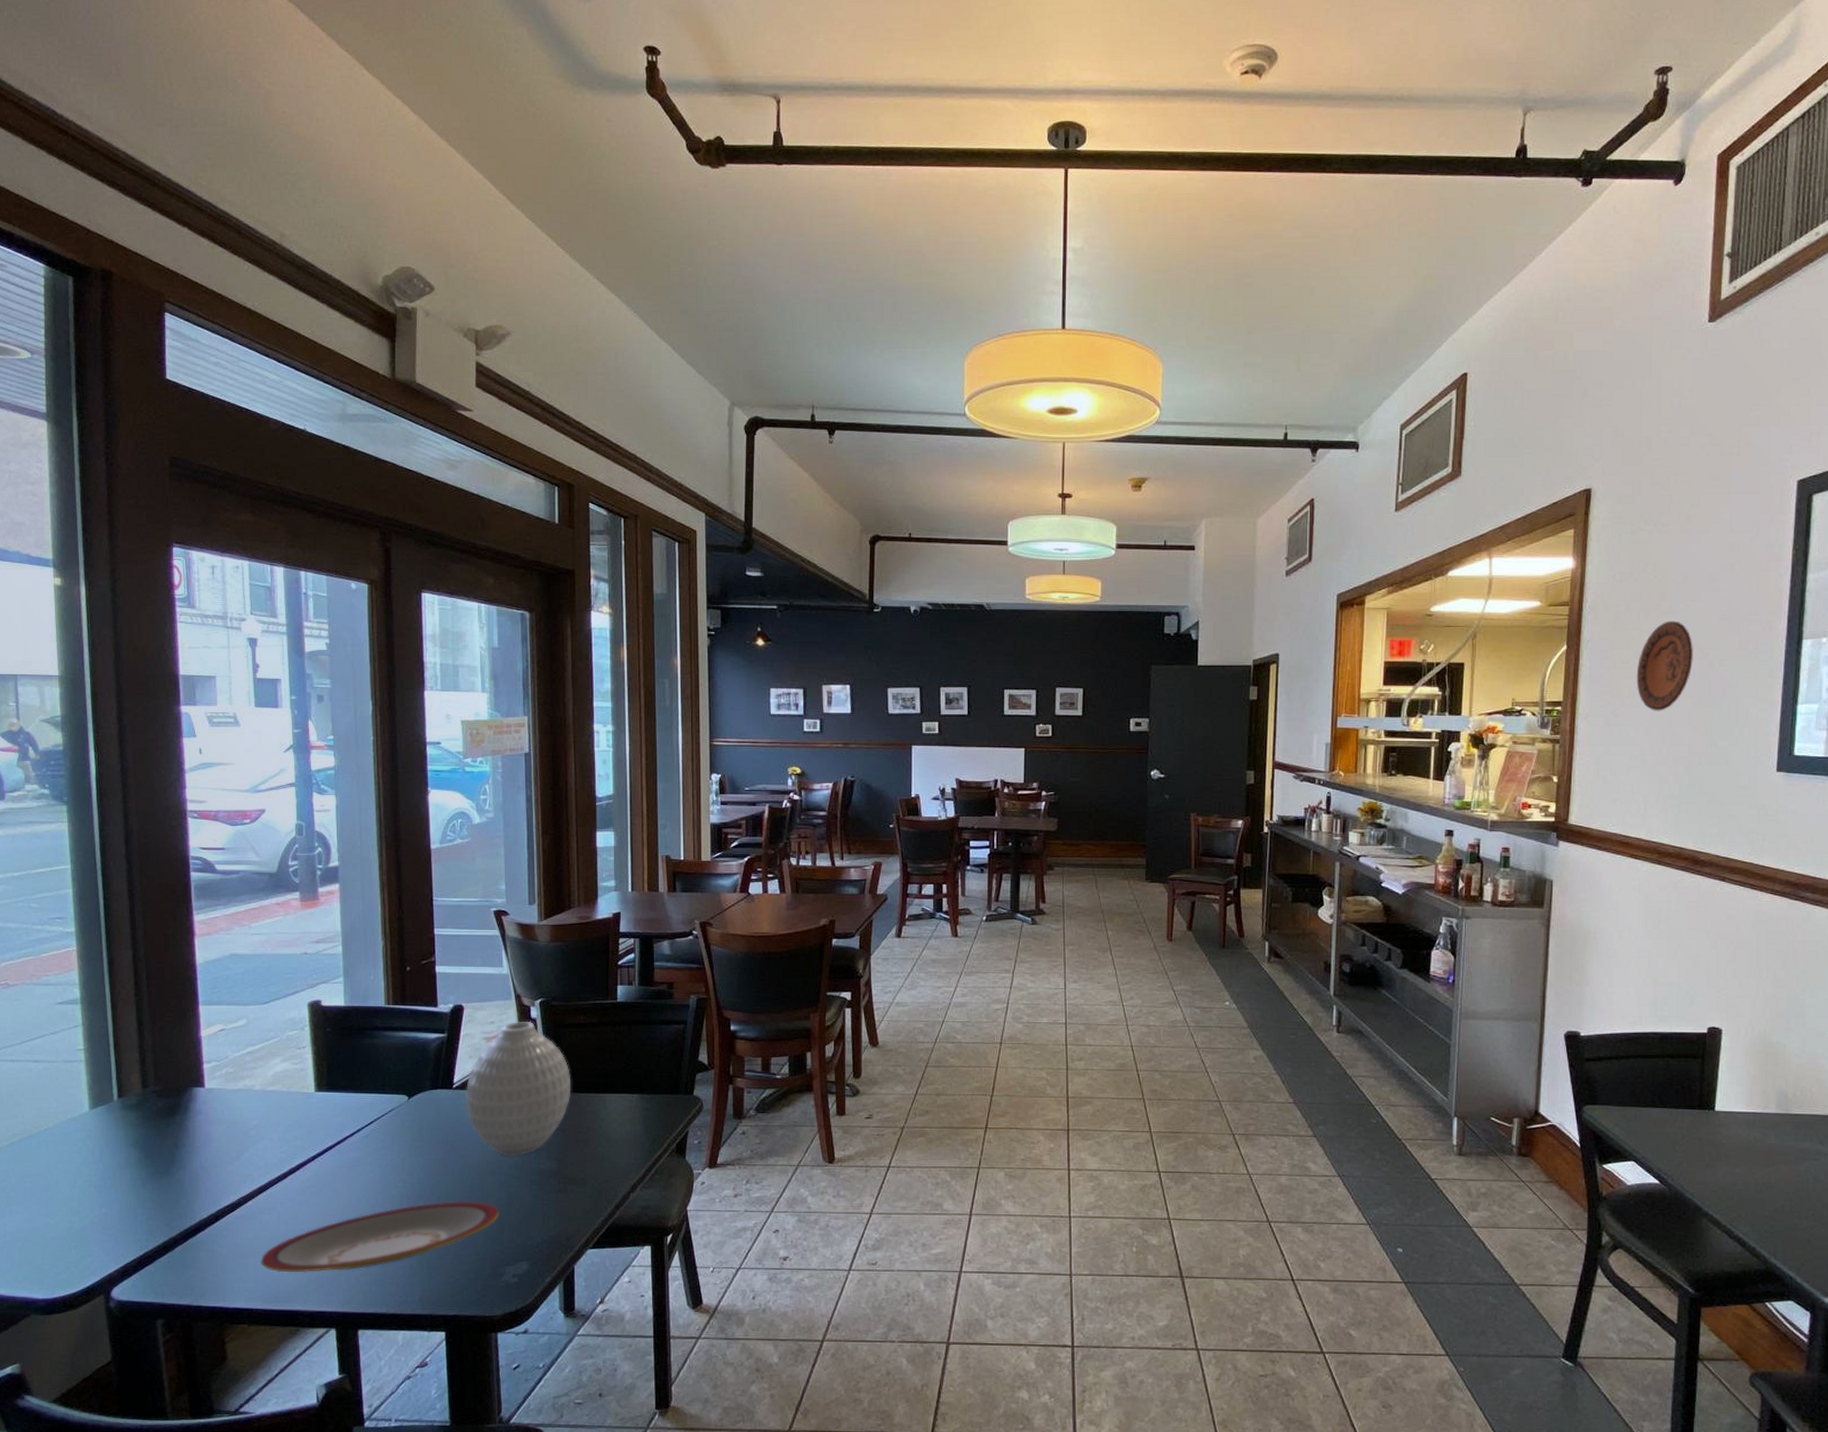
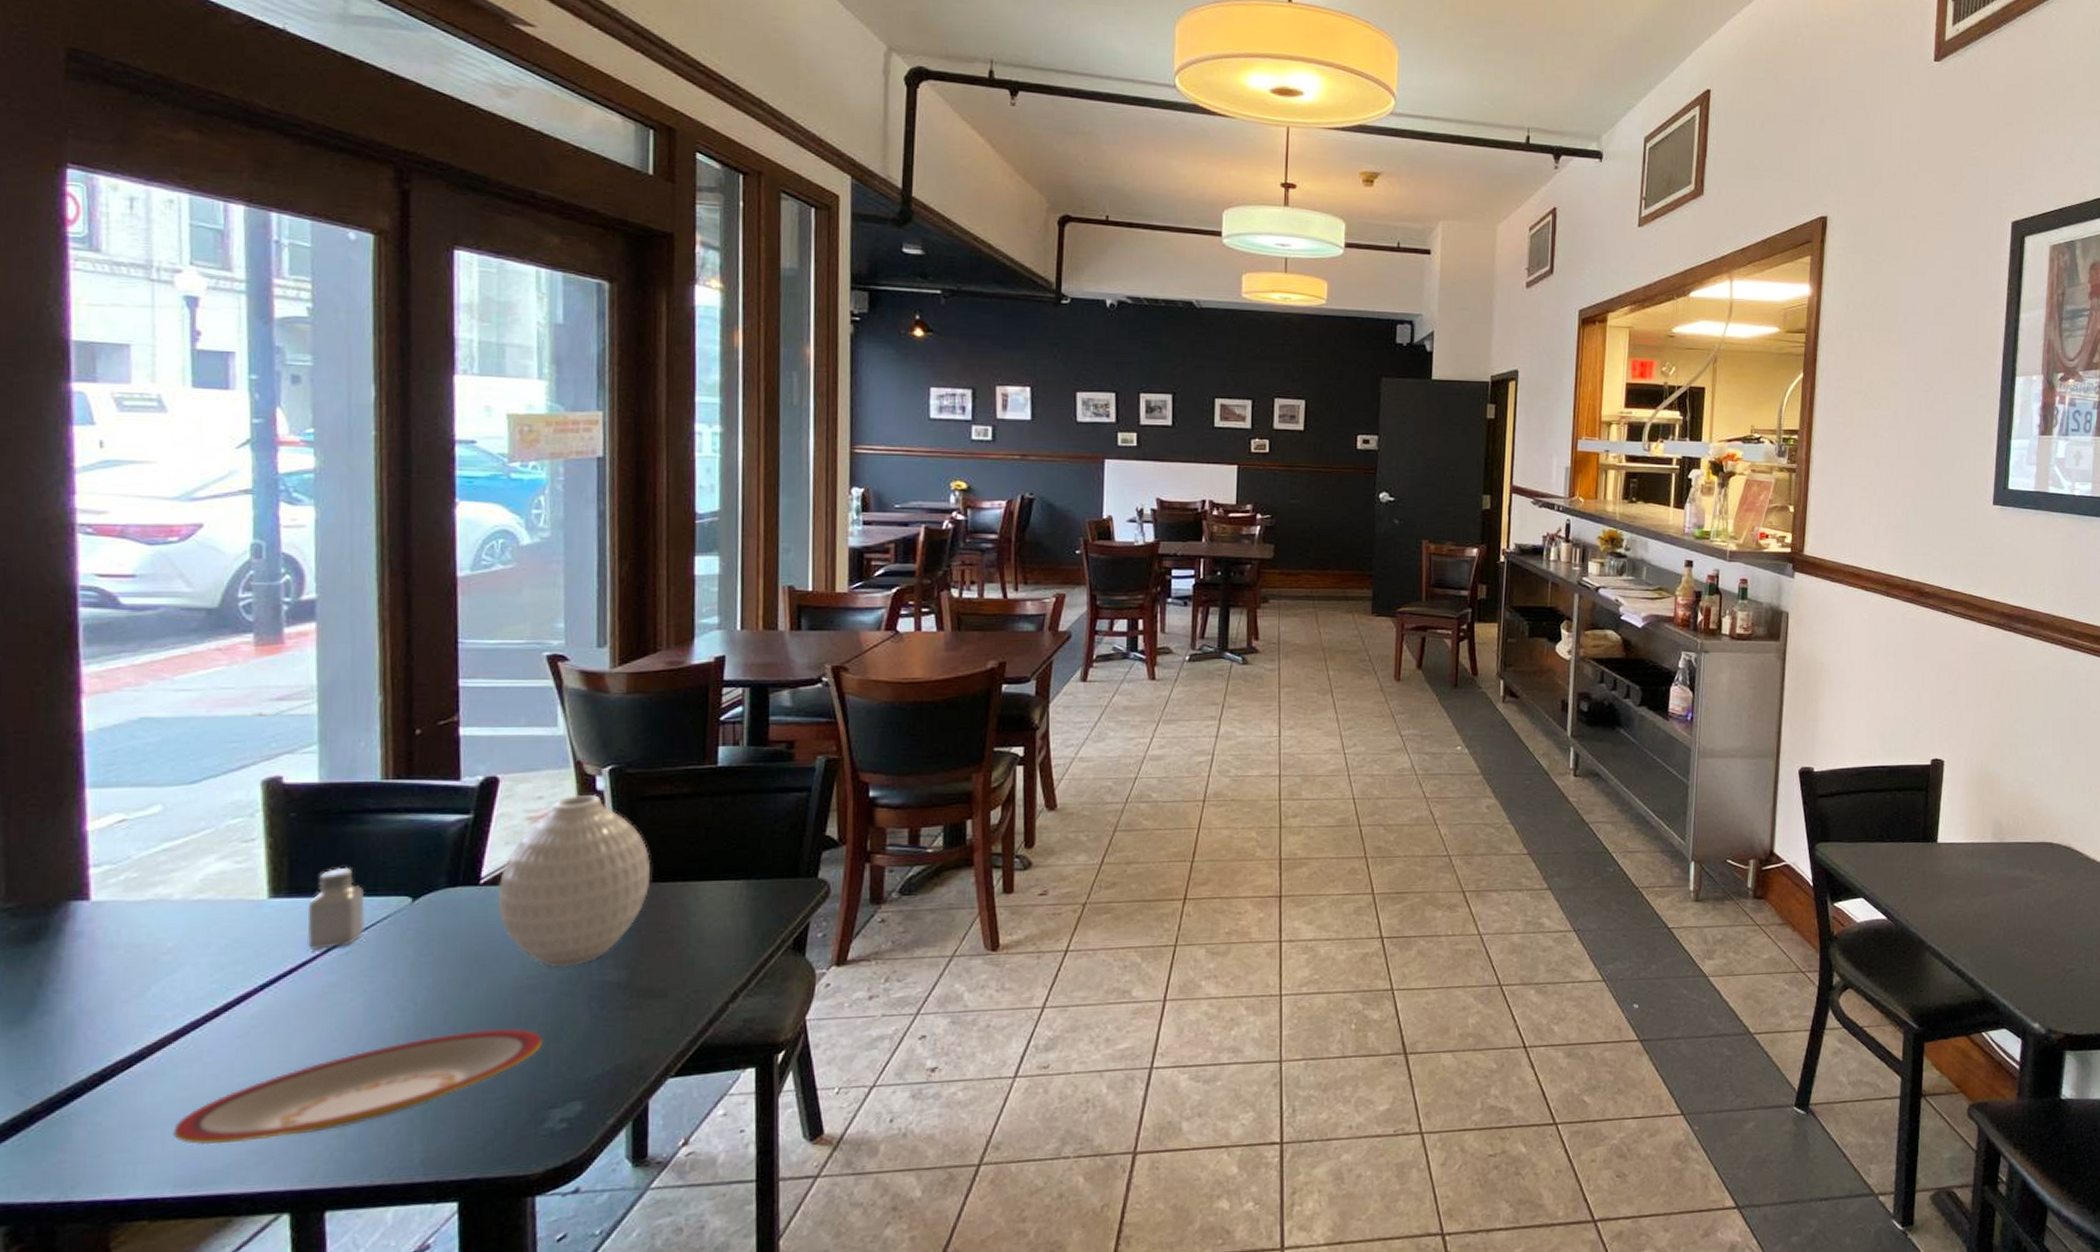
saltshaker: none [340,1070,378,1132] -> present [307,866,366,950]
decorative plate: present [1636,621,1693,711] -> none [1867,353,1919,443]

